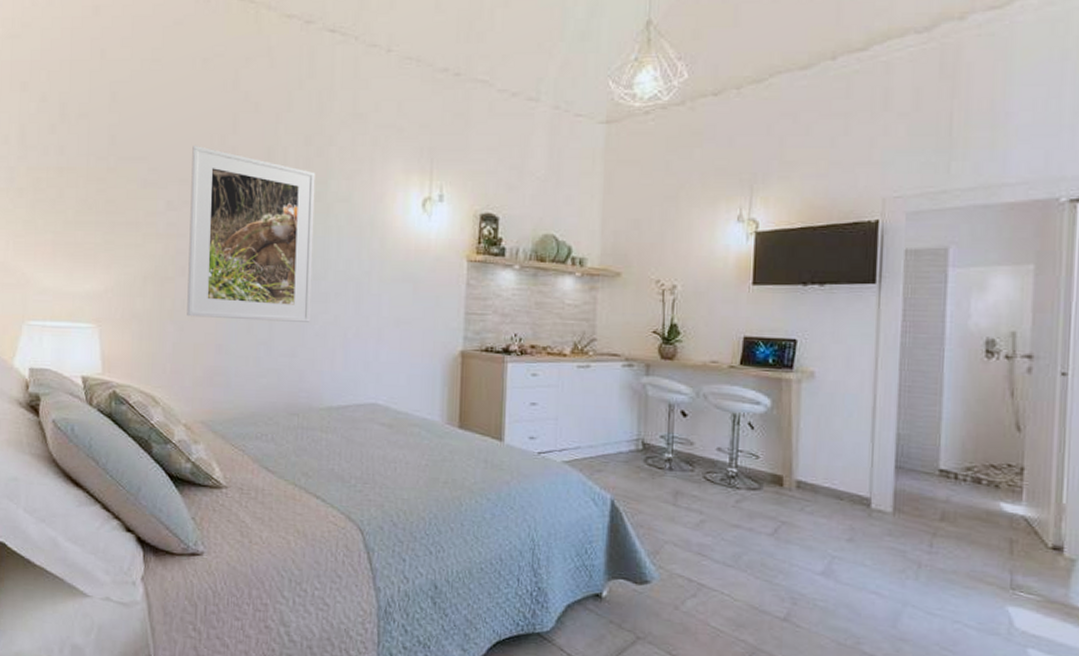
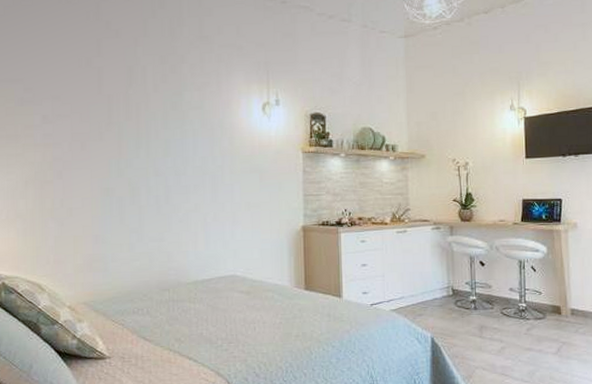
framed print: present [187,146,316,322] -> none [63,68,174,213]

